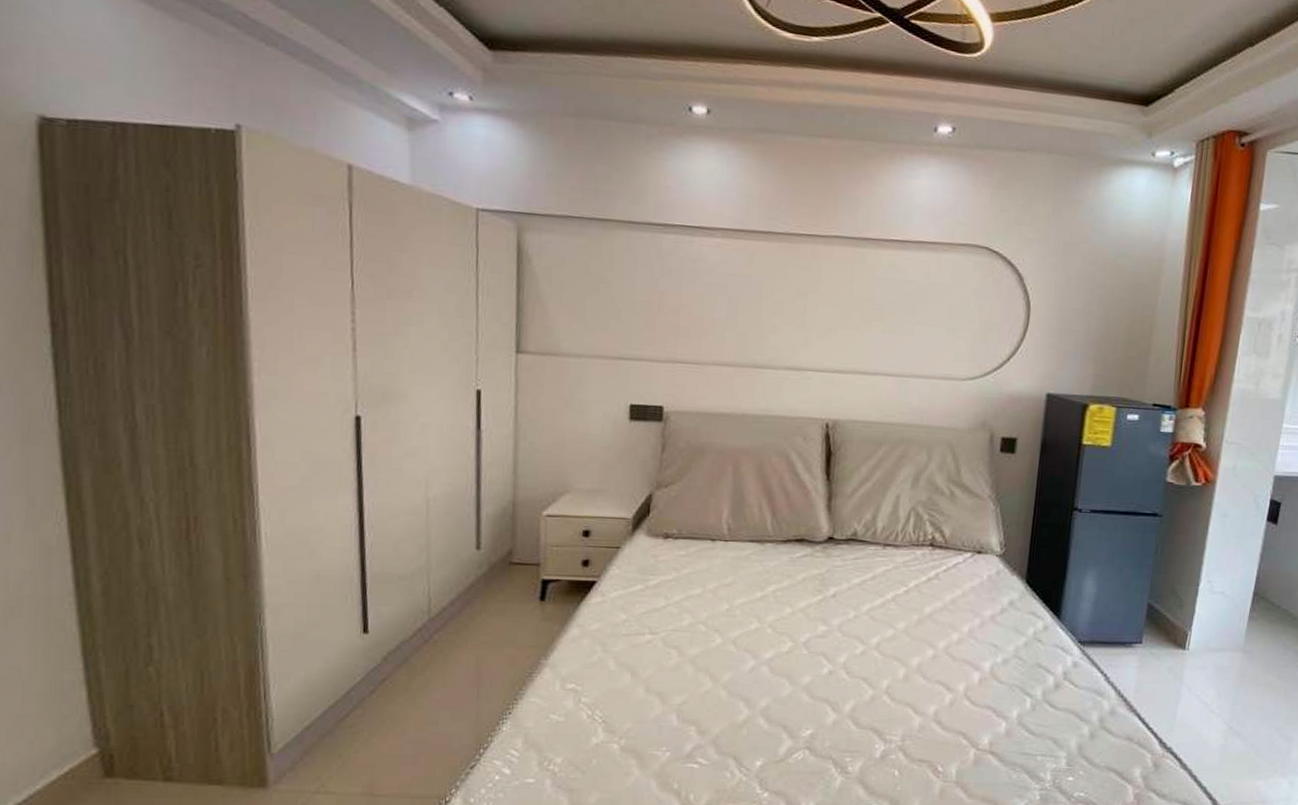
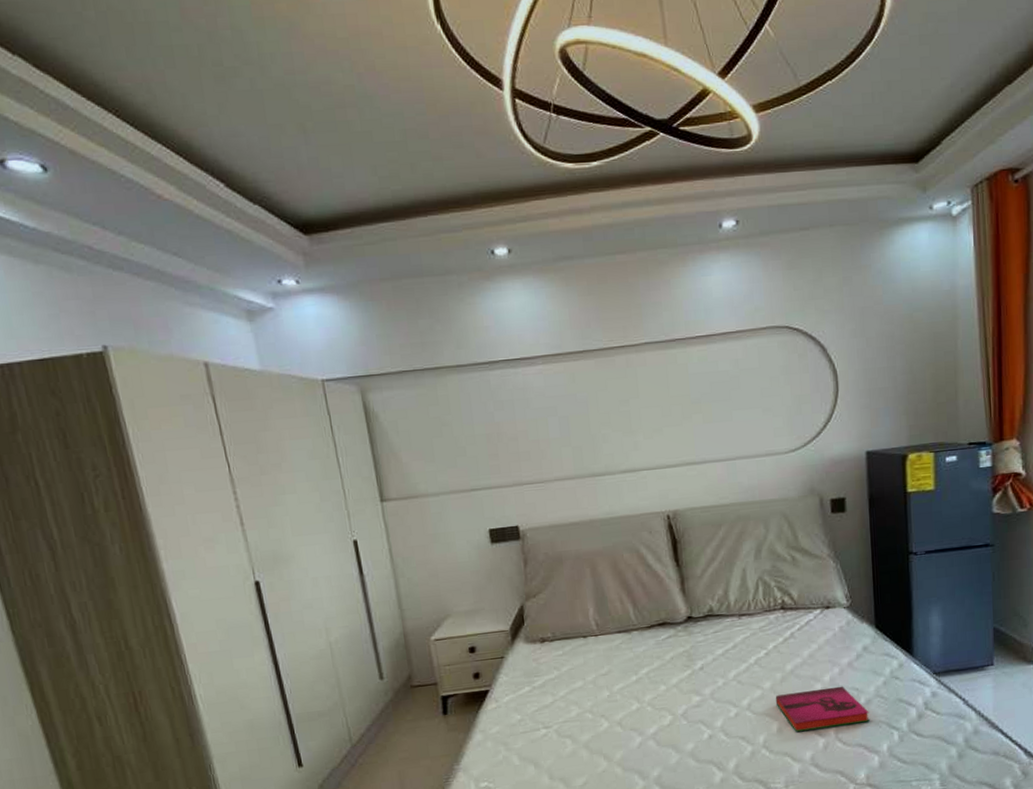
hardback book: none [907,638,1004,684] -> present [775,686,870,732]

